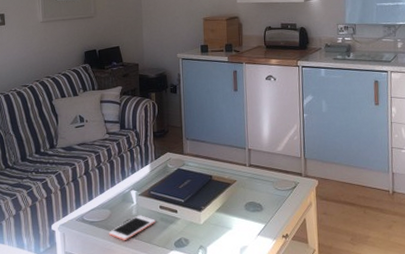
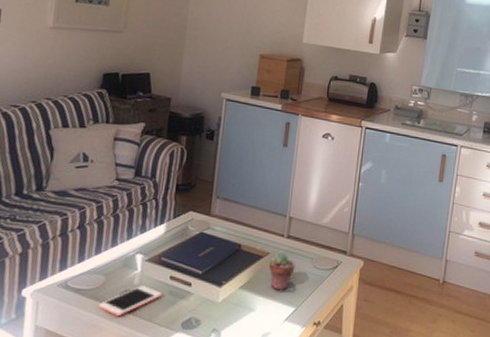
potted succulent: none [237,180,260,211] -> present [268,253,295,291]

